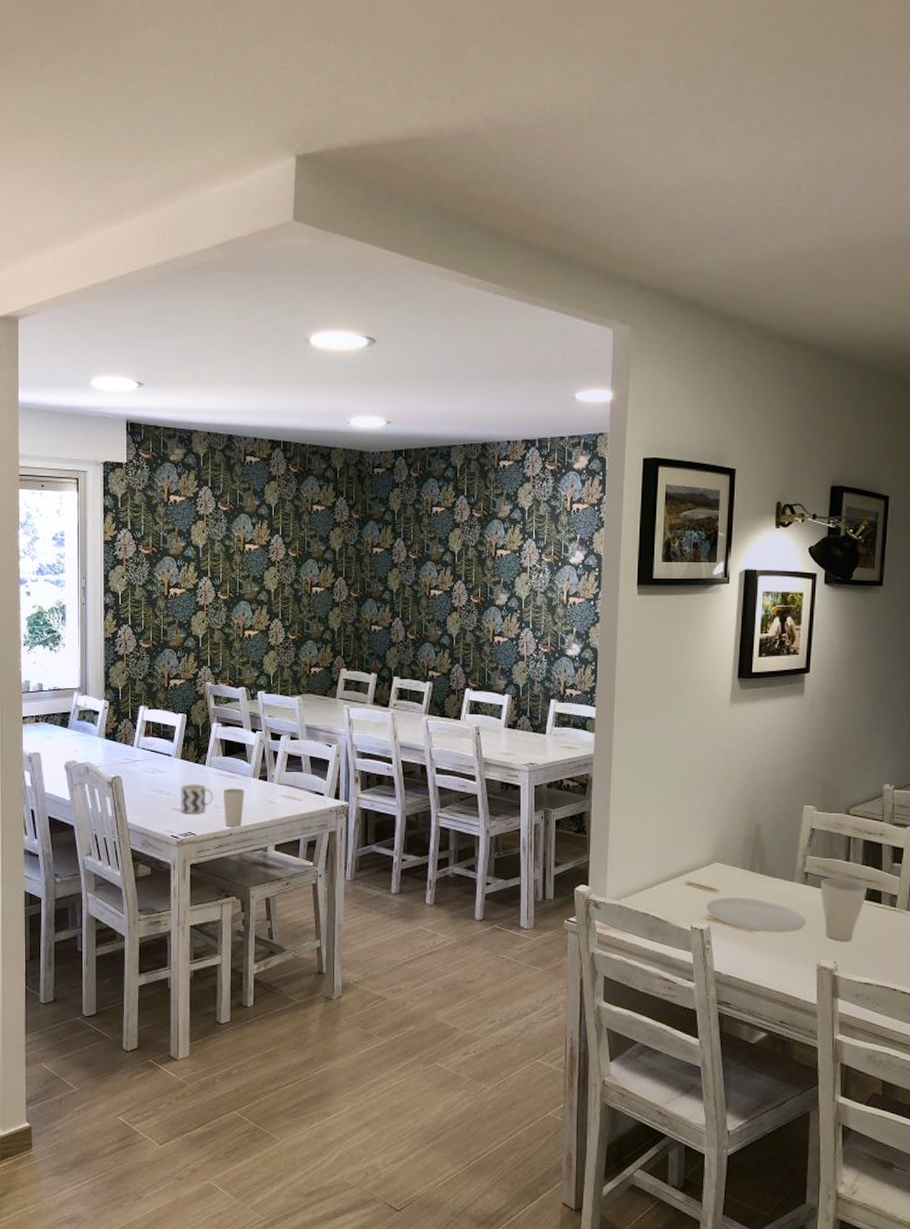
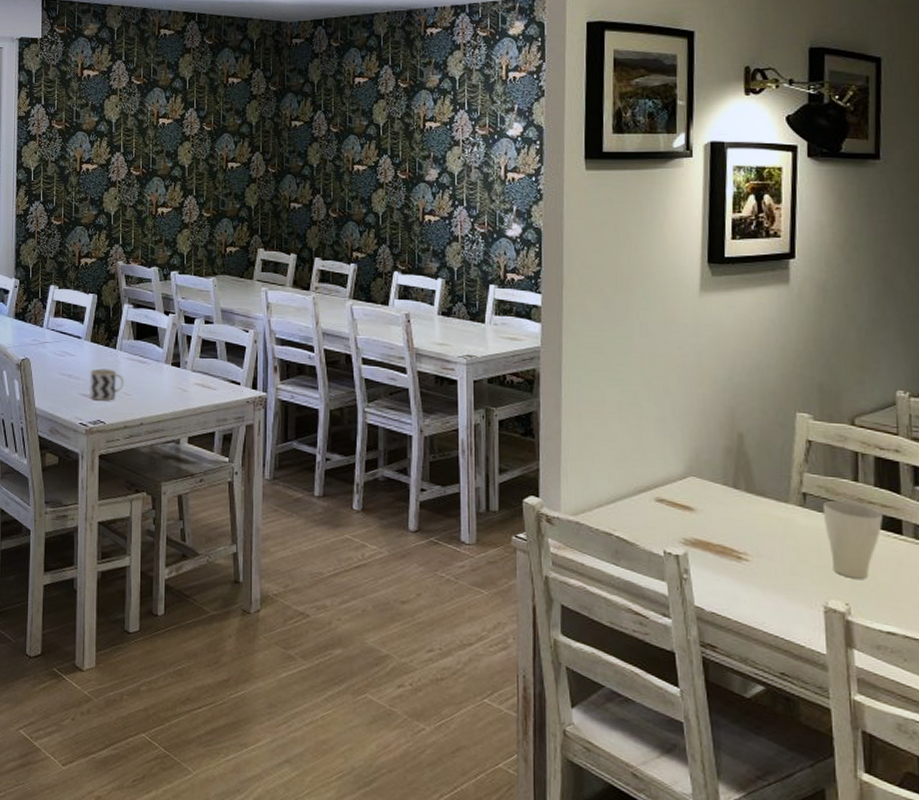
cup: present [223,788,244,827] -> none [133,374,156,416]
plate: present [706,897,807,932] -> none [682,518,808,564]

